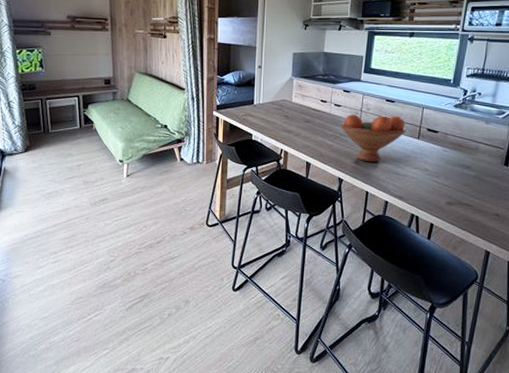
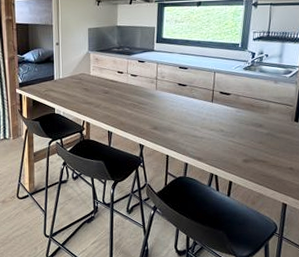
fruit bowl: present [341,114,406,162] -> none [138,81,200,127]

